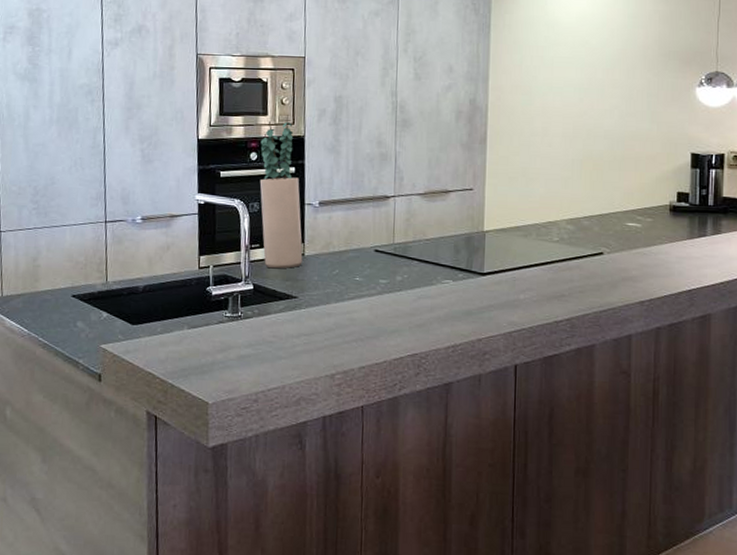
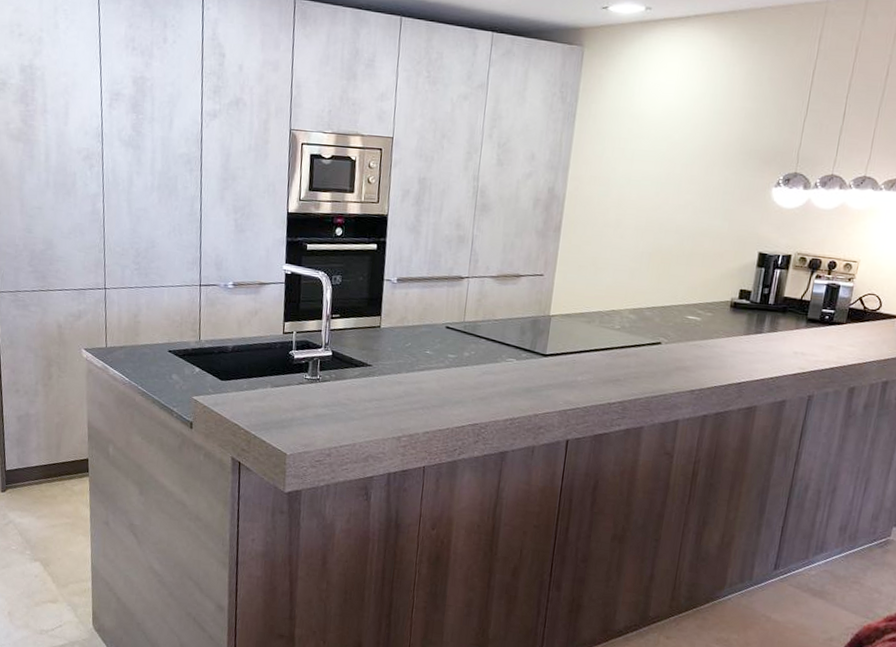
vase: present [259,115,303,269] -> none [343,193,381,339]

